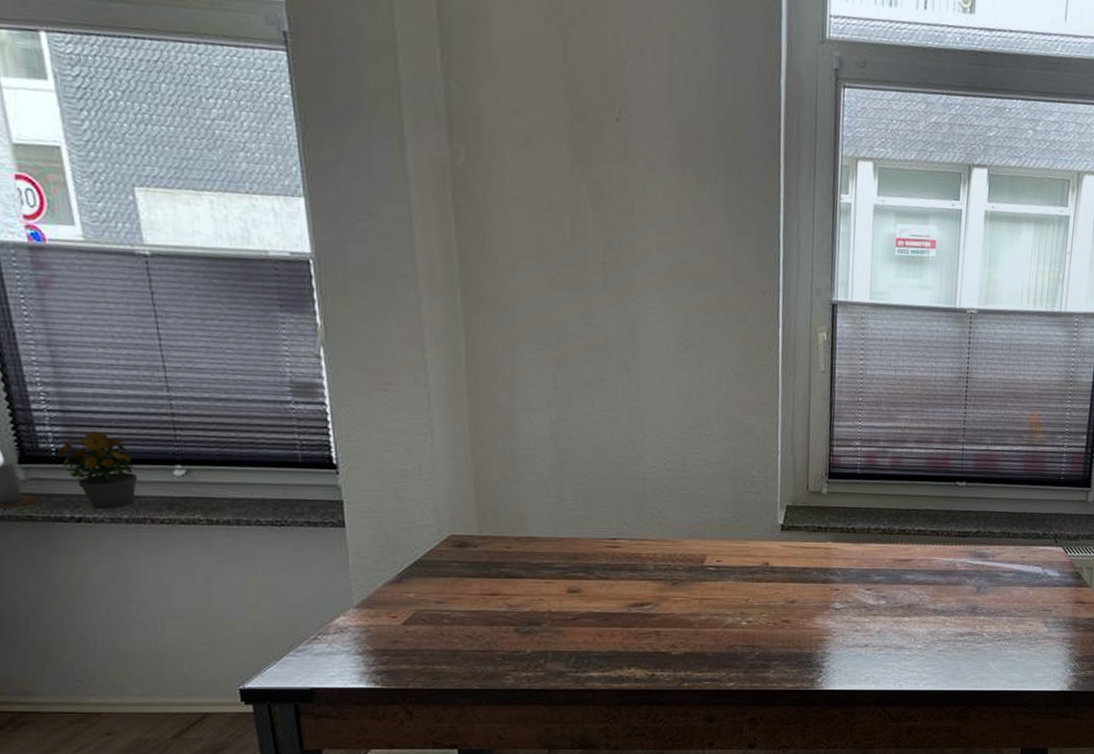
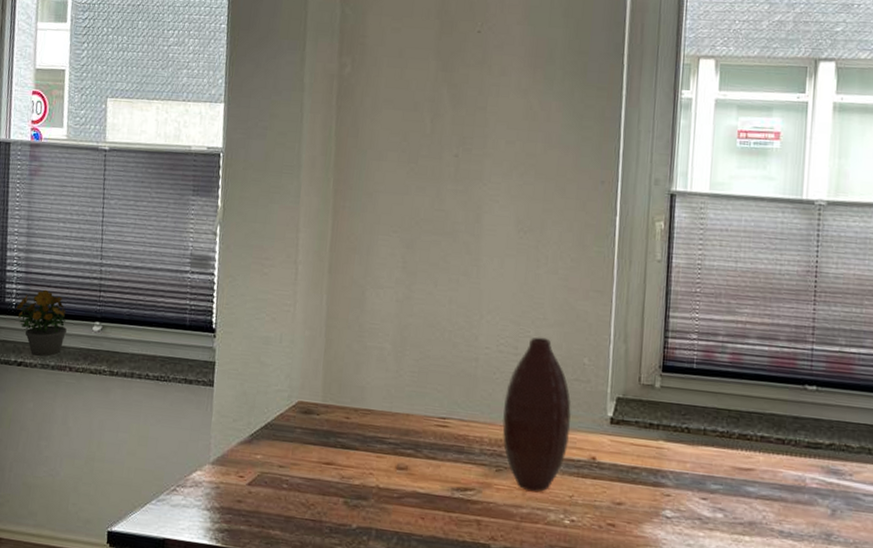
vase: none [674,452,744,600] -> present [502,337,572,492]

